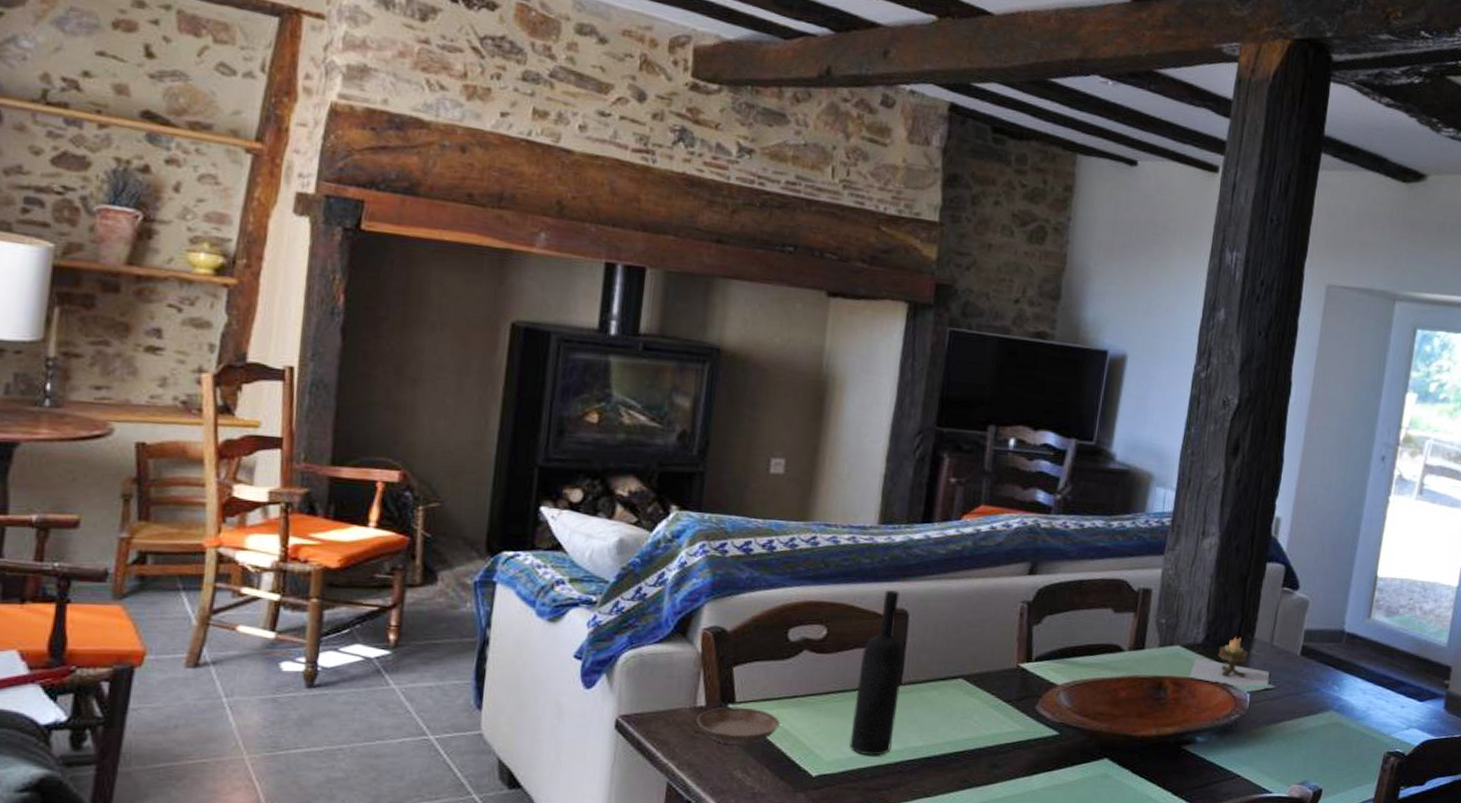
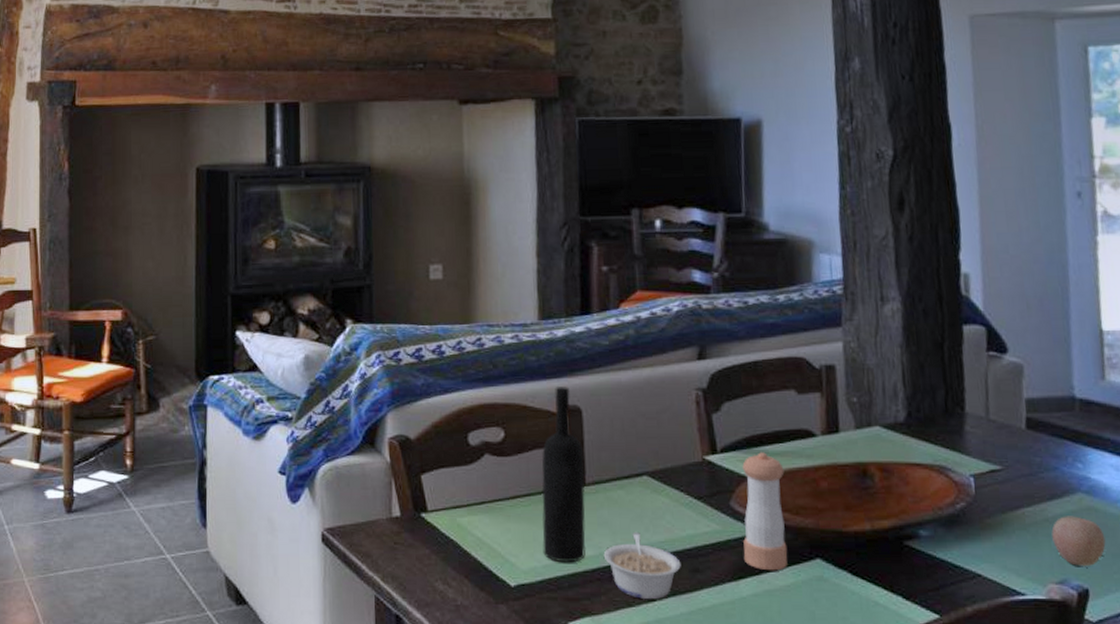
saucer: present [697,707,780,745] -> none [395,516,472,555]
legume: none [908,729,981,790] -> present [603,531,681,599]
pepper shaker: none [1039,663,1090,768] -> present [742,452,788,571]
candle: present [1189,636,1270,686] -> none [896,412,994,469]
apple: none [1302,729,1344,770] -> present [1051,516,1106,566]

